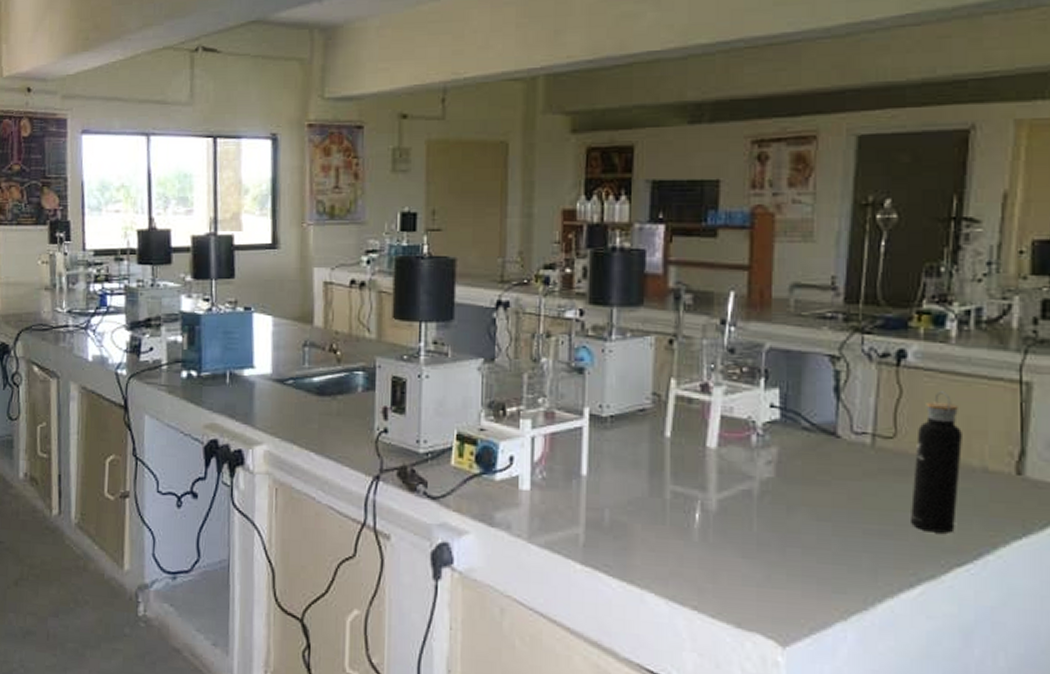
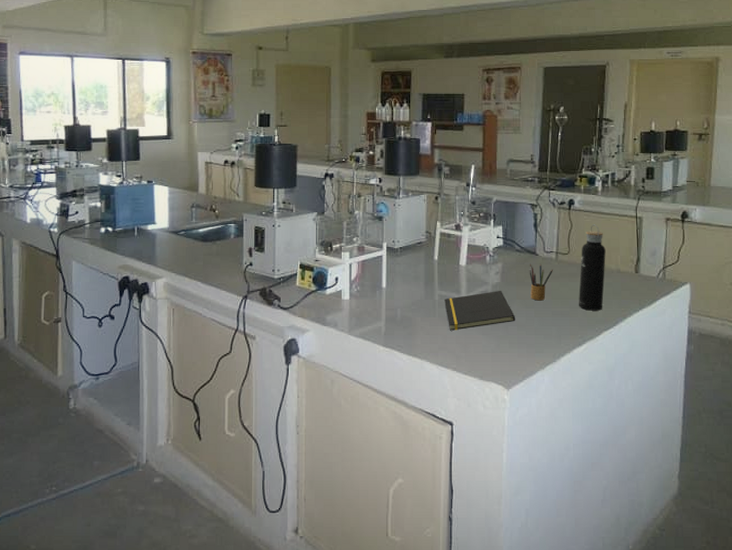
notepad: none [680,489,799,549] -> present [444,290,516,331]
pencil box: none [824,450,866,511] -> present [529,263,553,301]

